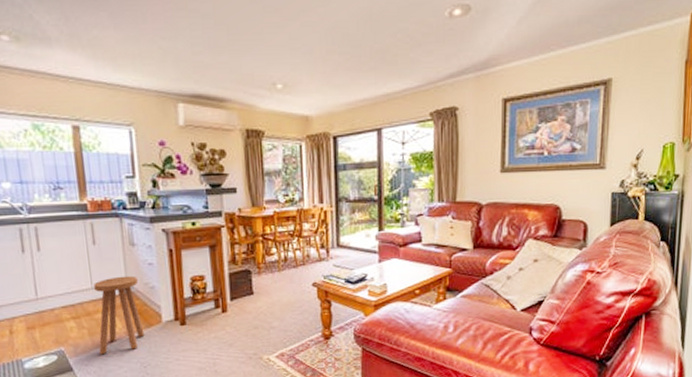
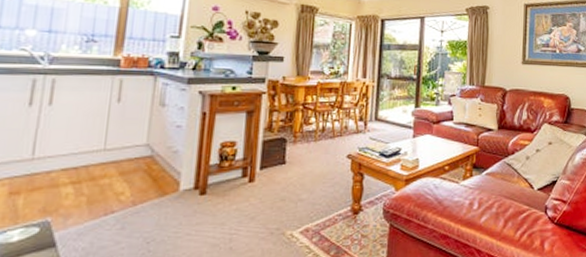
stool: present [94,275,145,355] -> none [95,138,160,228]

